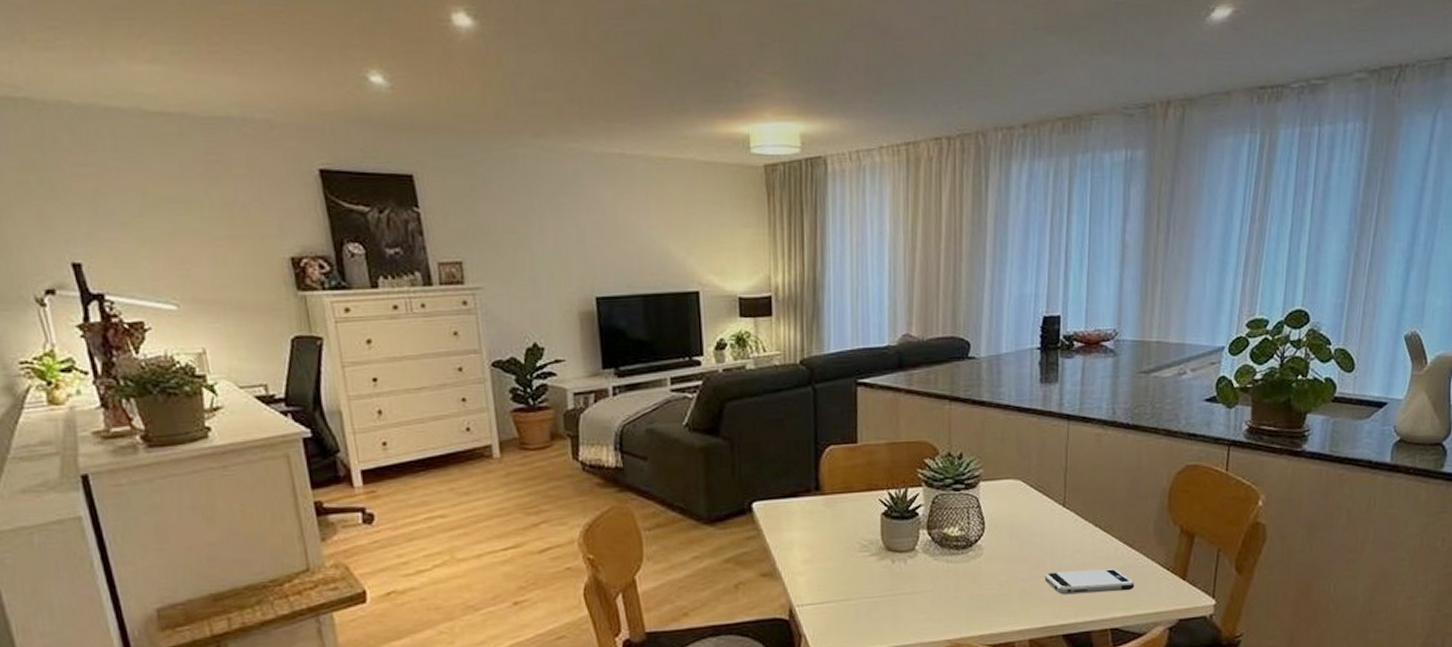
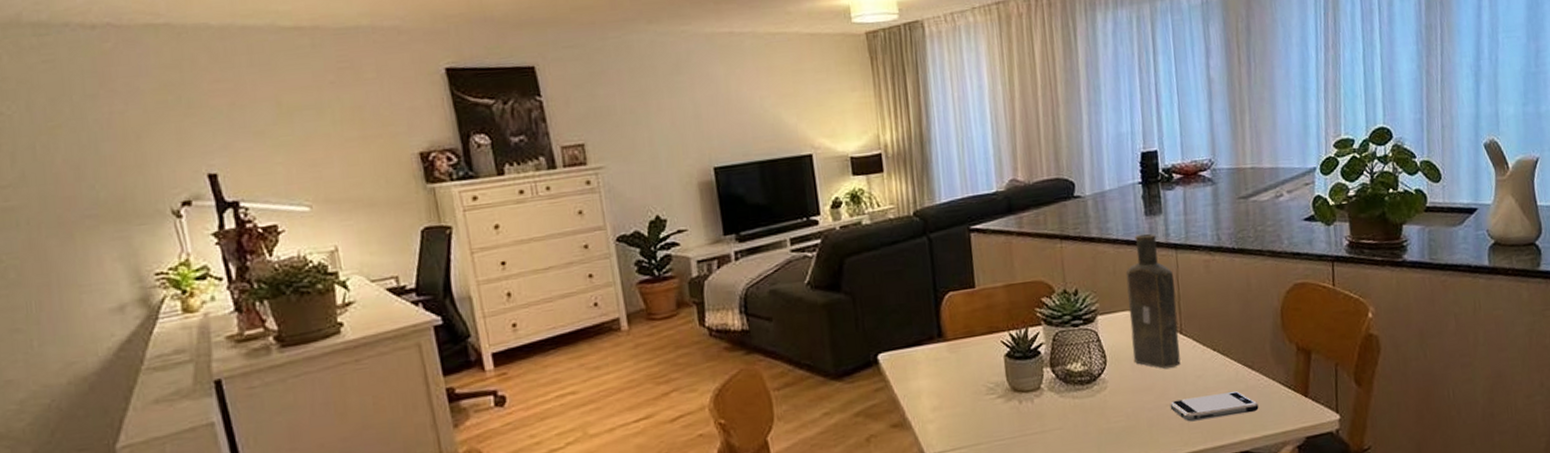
bottle: none [1012,401,1062,540] -> present [1125,233,1181,369]

